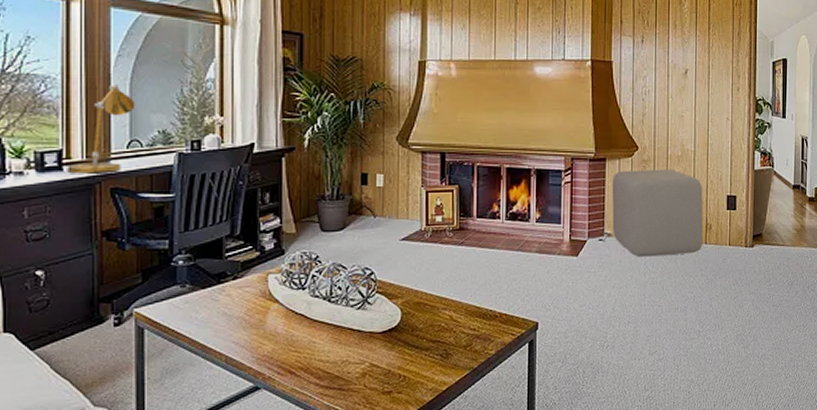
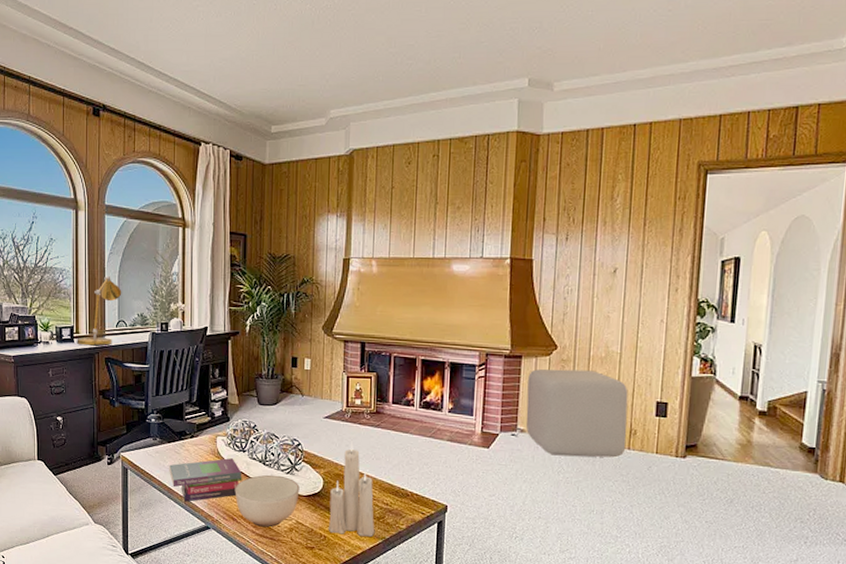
books: none [204,299,302,360] -> present [169,458,242,502]
bowl: none [292,312,373,377] -> present [235,474,300,528]
candle: none [408,263,462,372] -> present [328,441,375,538]

